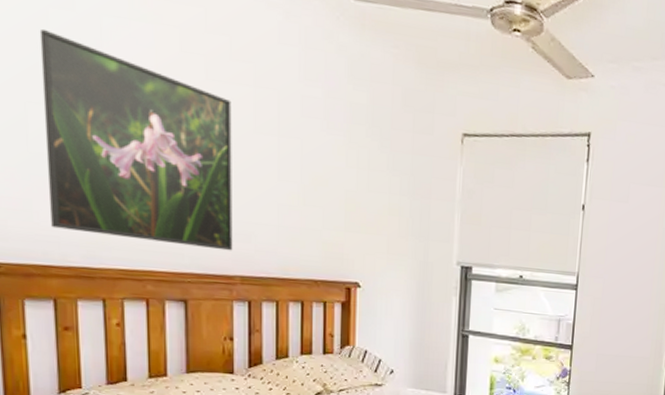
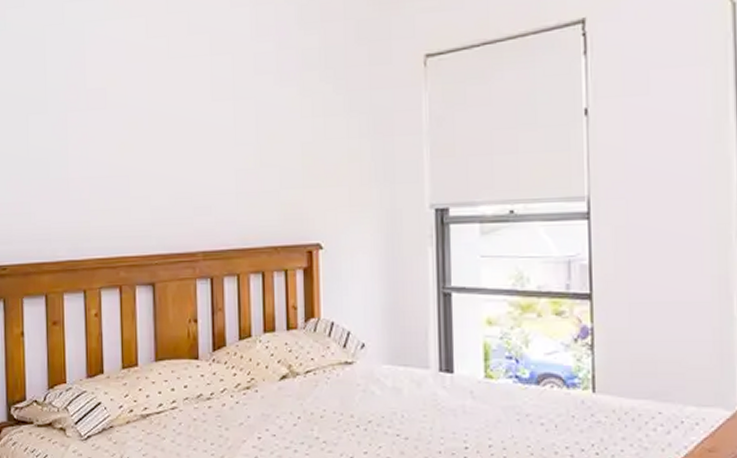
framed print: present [39,28,233,251] -> none [38,46,195,227]

